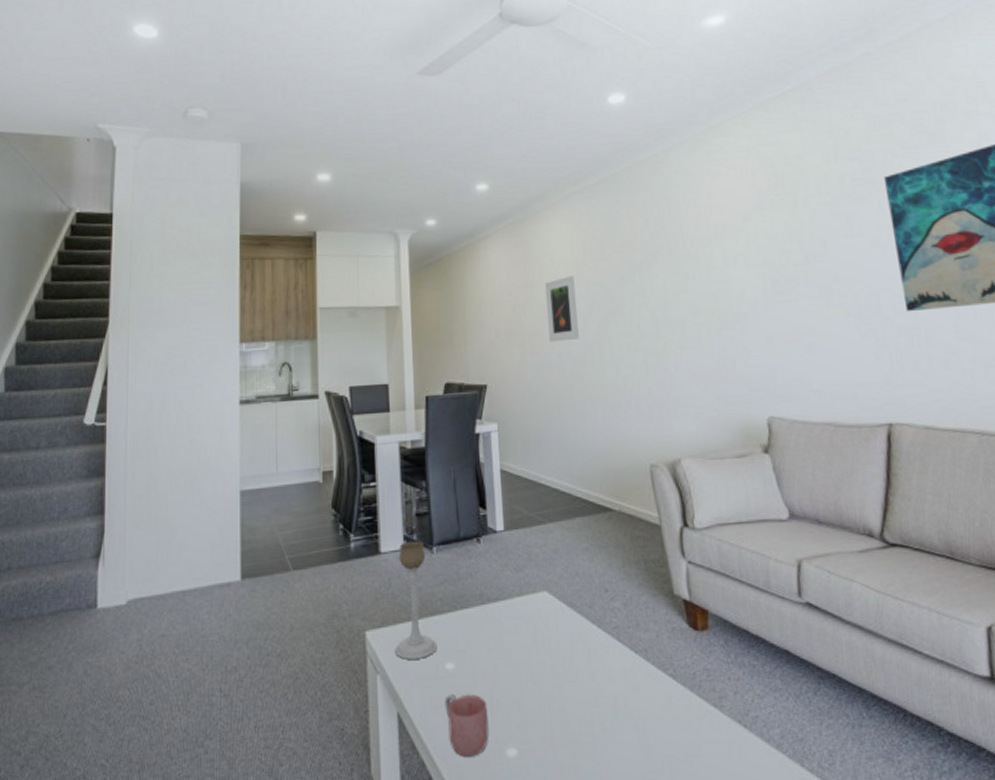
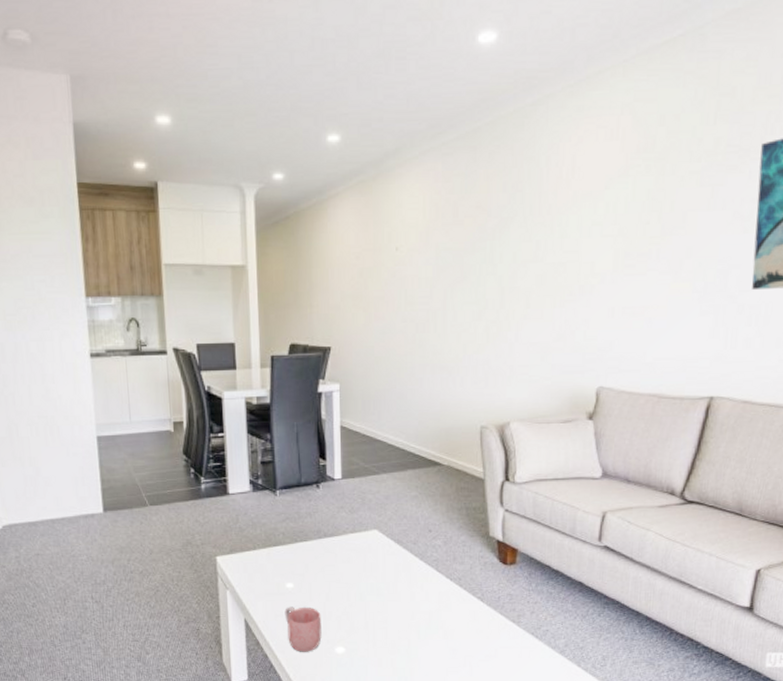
candle holder: present [395,540,437,660] -> none [242,484,279,579]
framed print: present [544,275,579,342] -> none [393,240,424,308]

